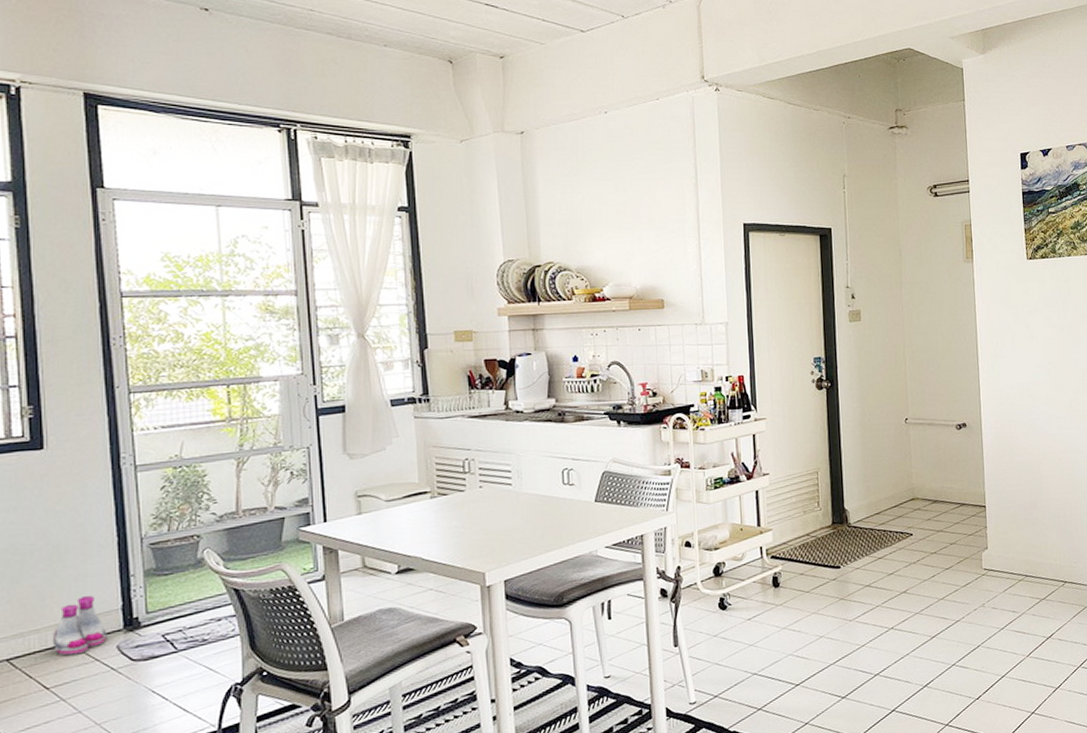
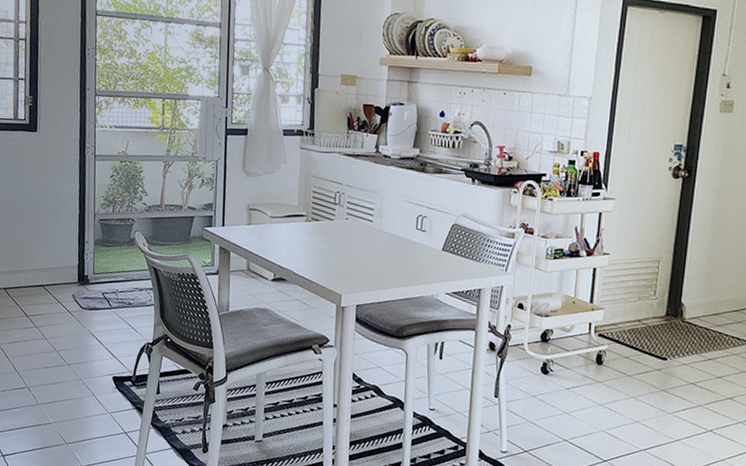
boots: present [53,596,107,656] -> none [33,251,67,295]

